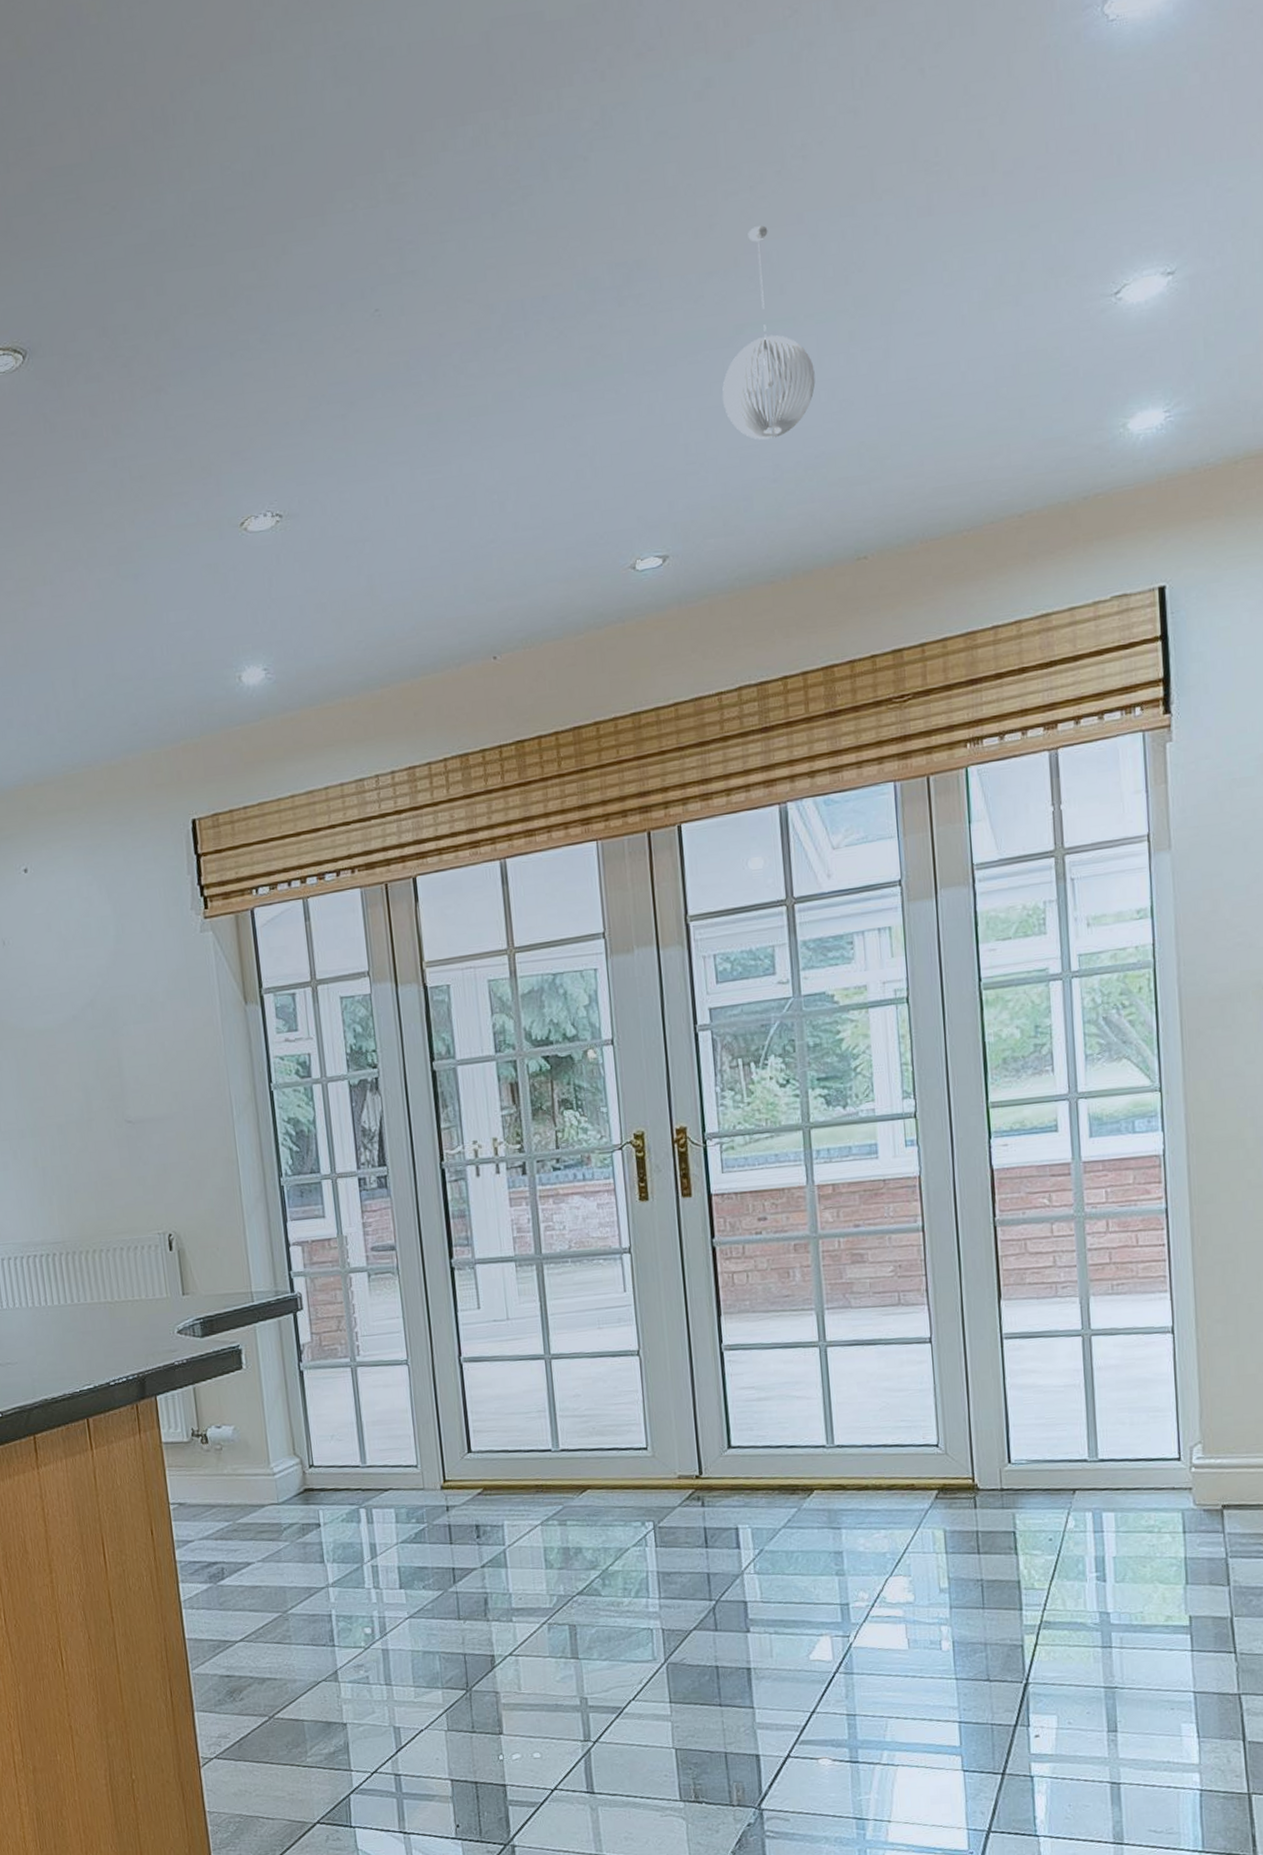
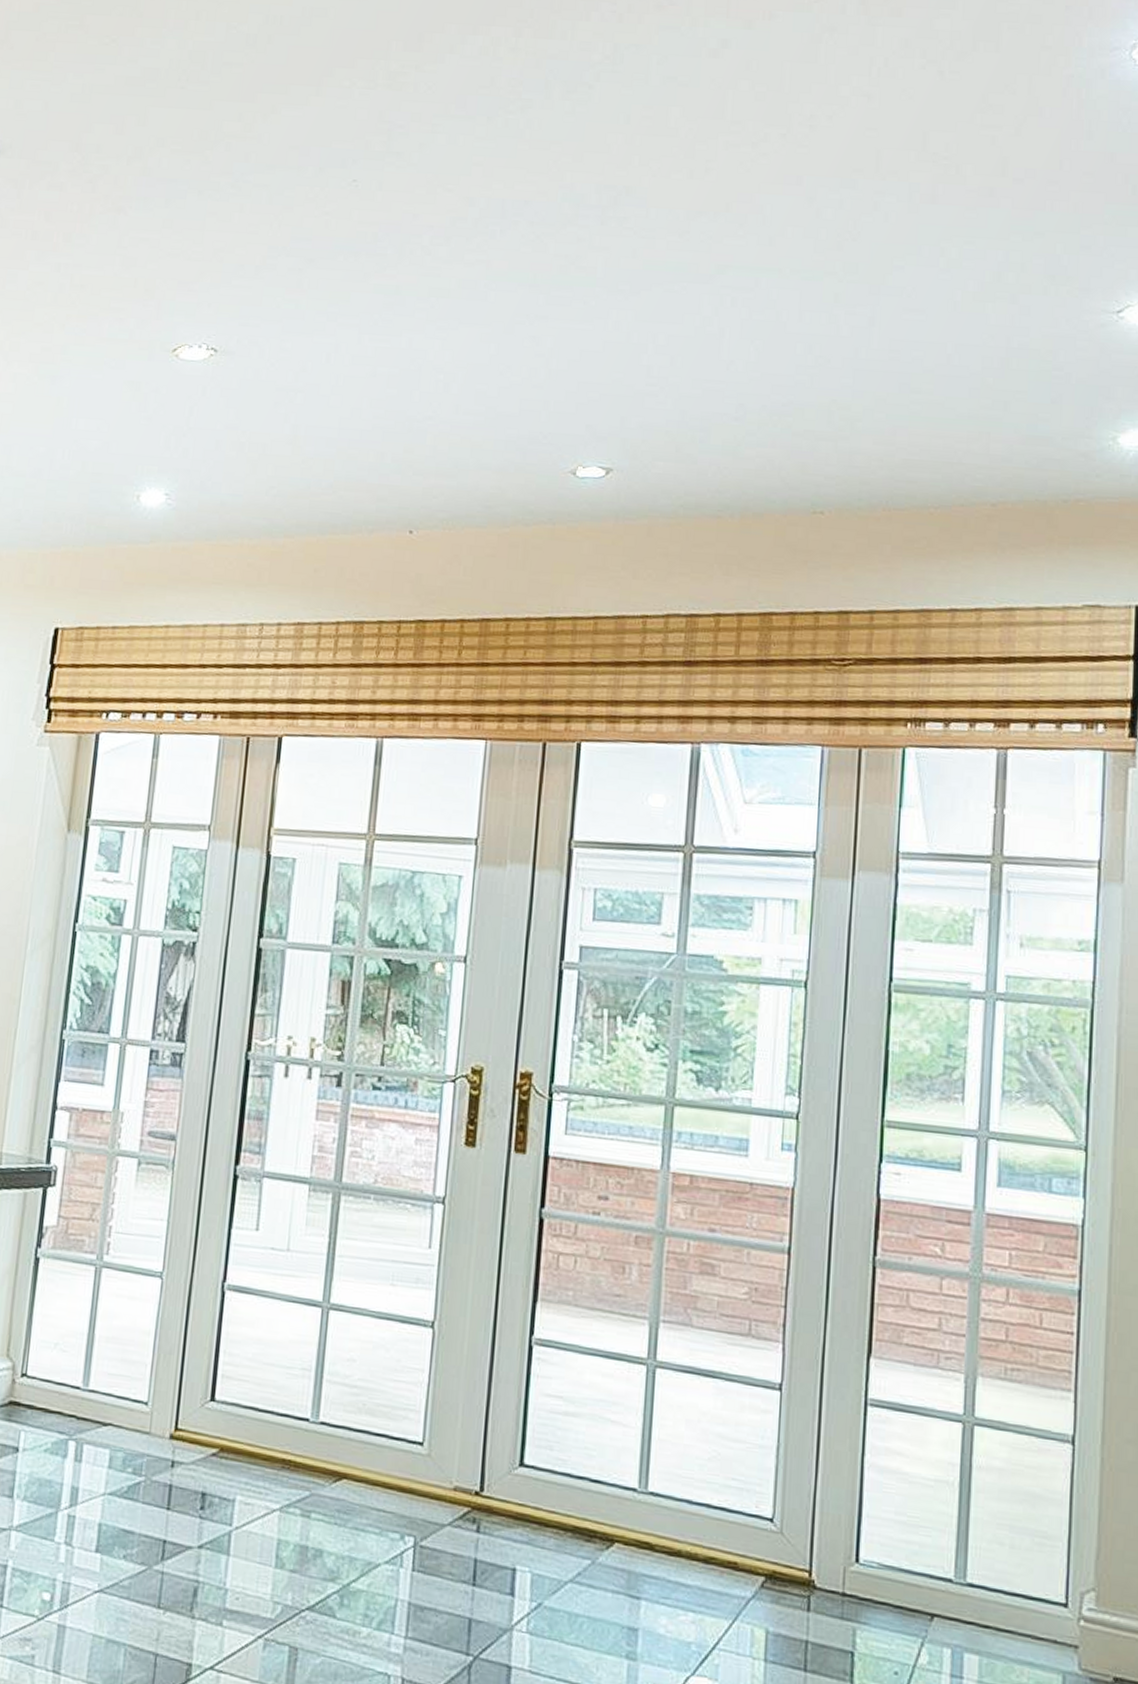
pendant light: present [722,225,816,440] -> none [693,179,794,378]

